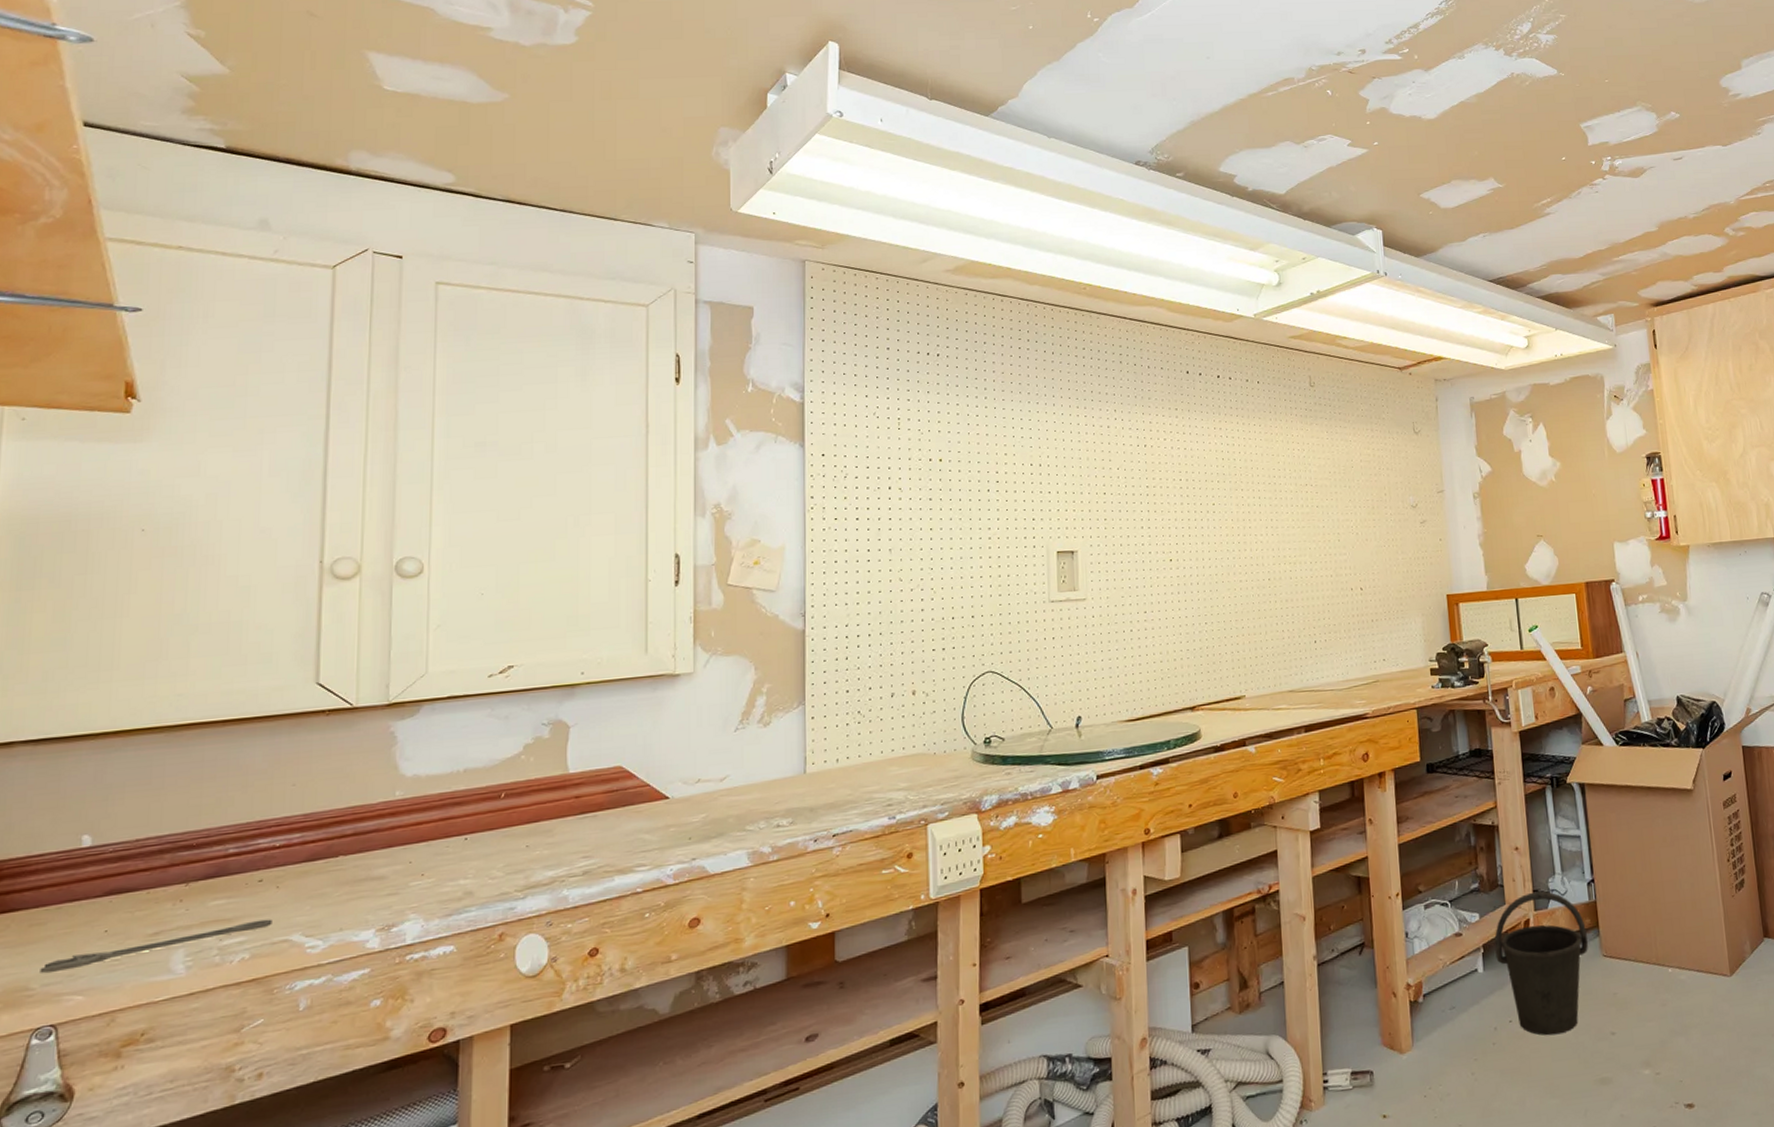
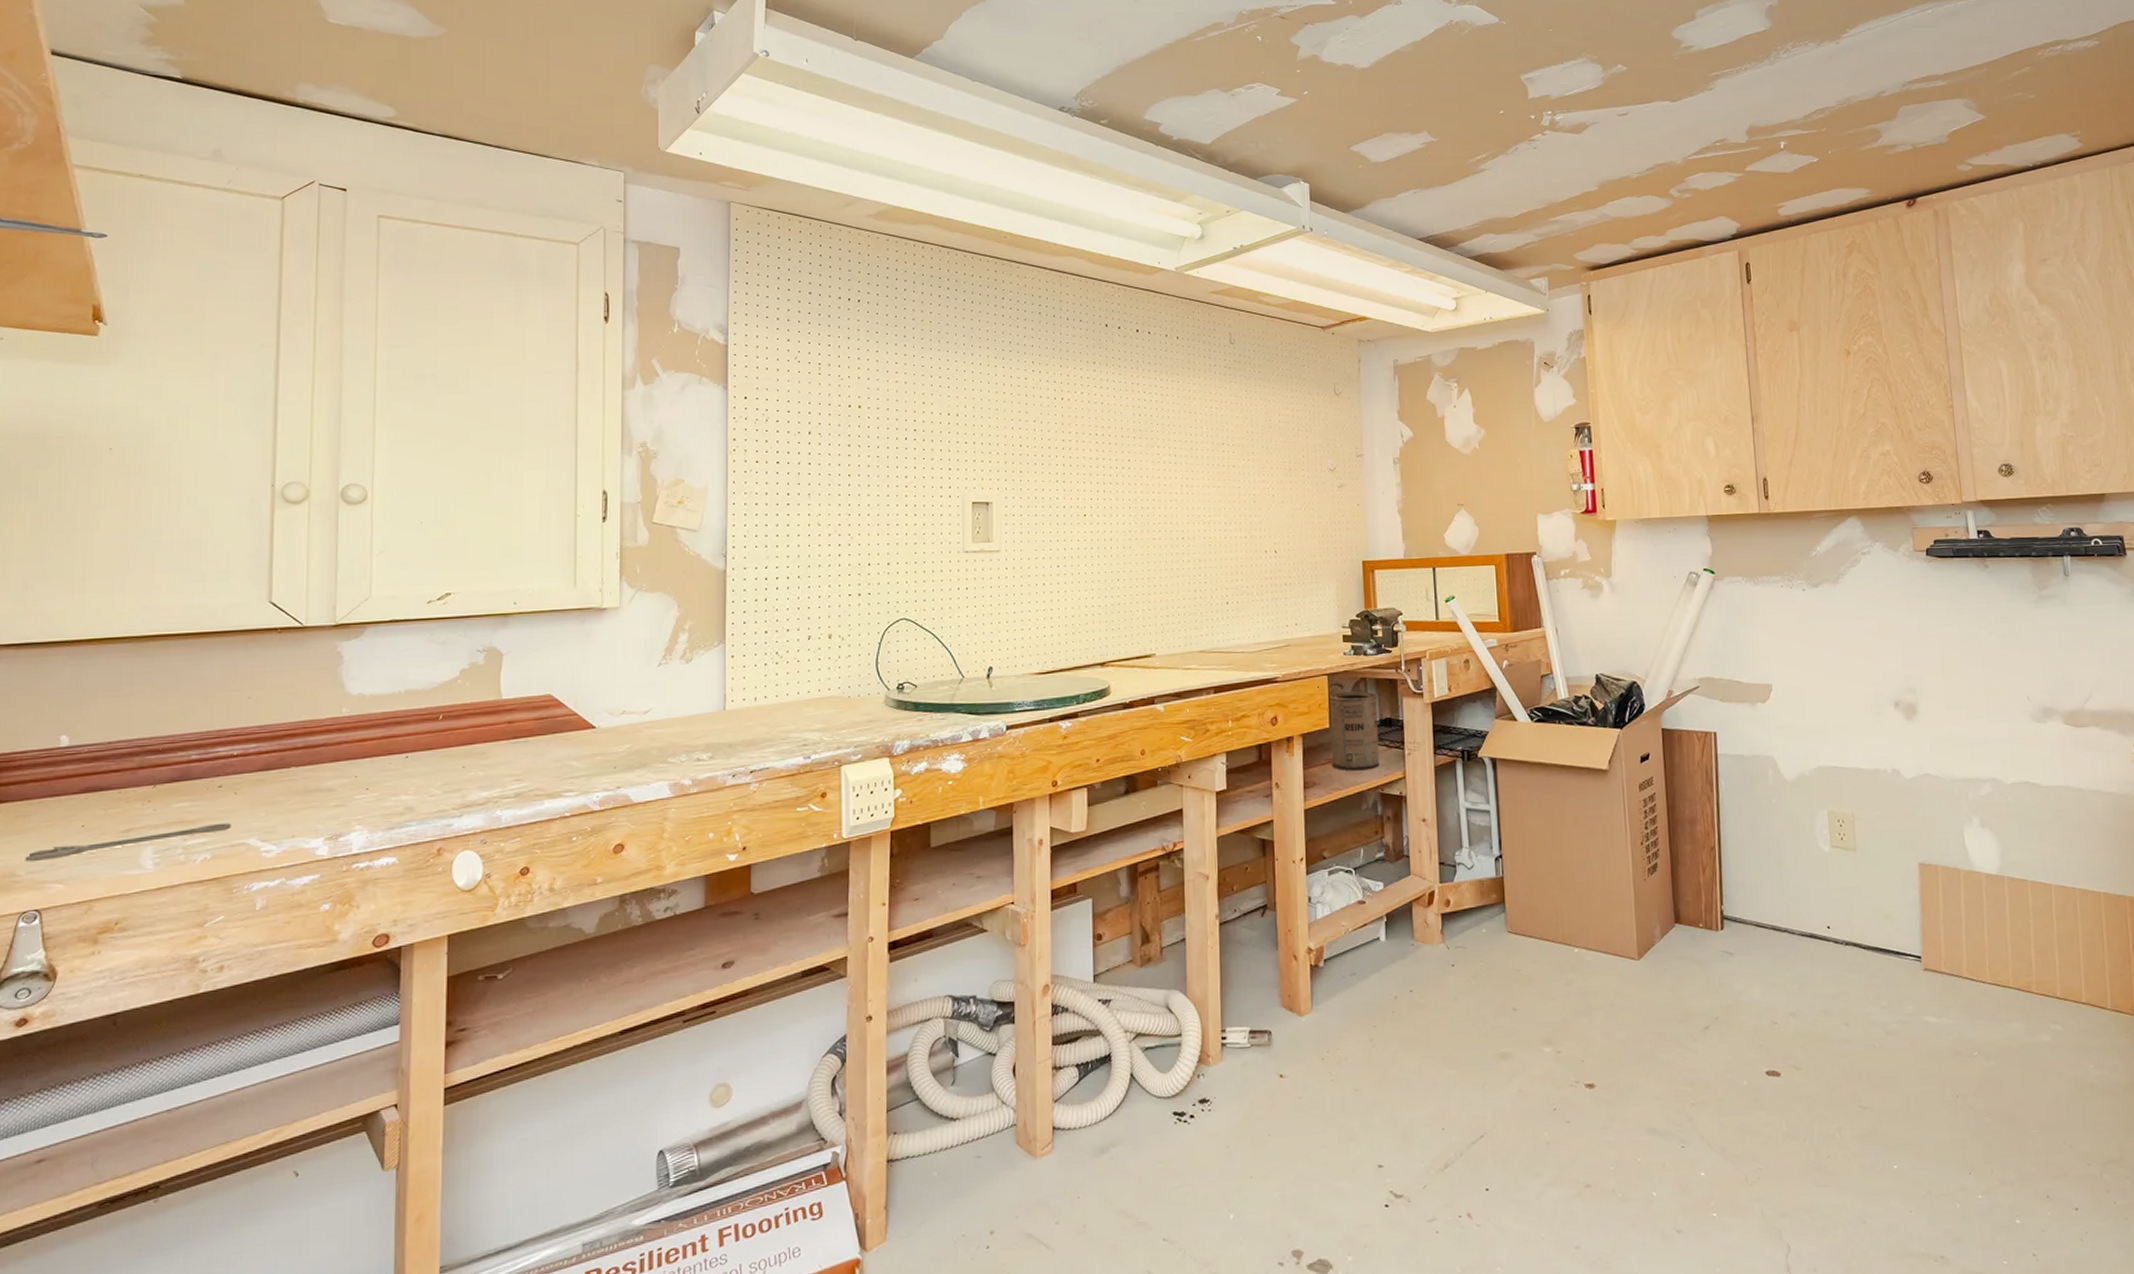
paint can: none [1418,723,1471,804] -> present [1329,691,1380,771]
bucket: present [1494,891,1588,1036] -> none [1398,864,1493,1008]

